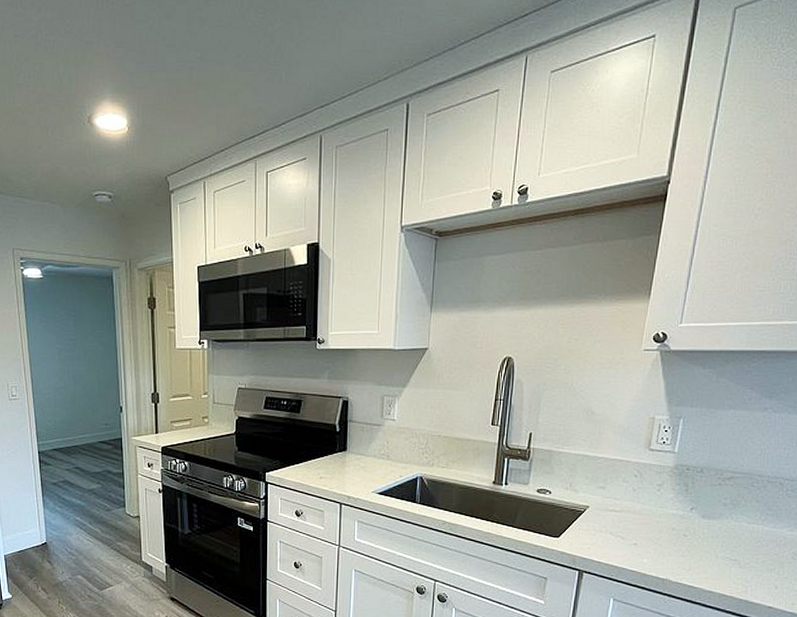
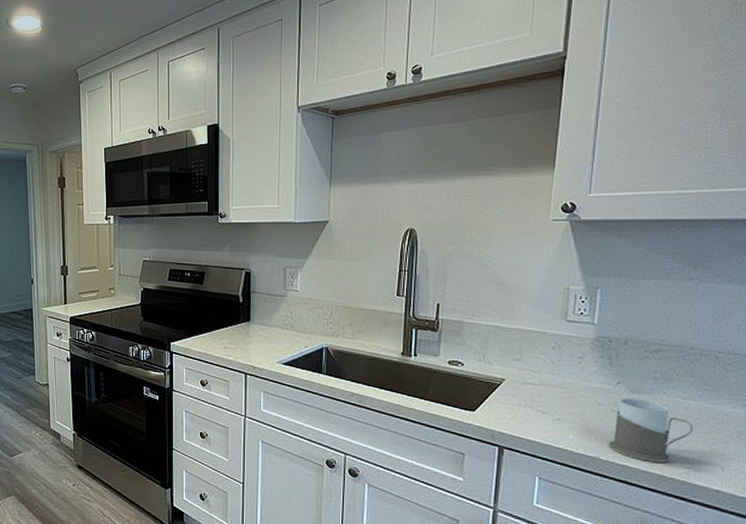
mug: none [678,523,755,582] -> present [608,398,694,462]

